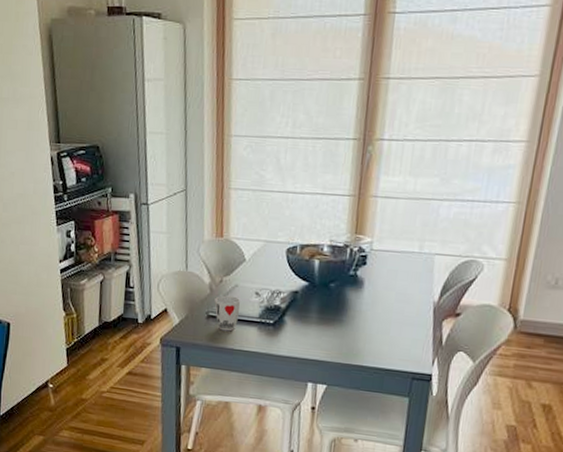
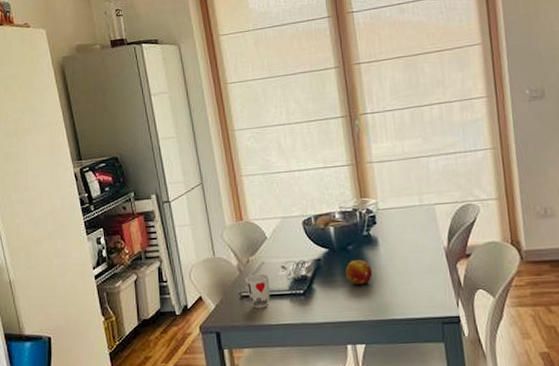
fruit: none [322,298,351,326] -> present [345,259,372,285]

